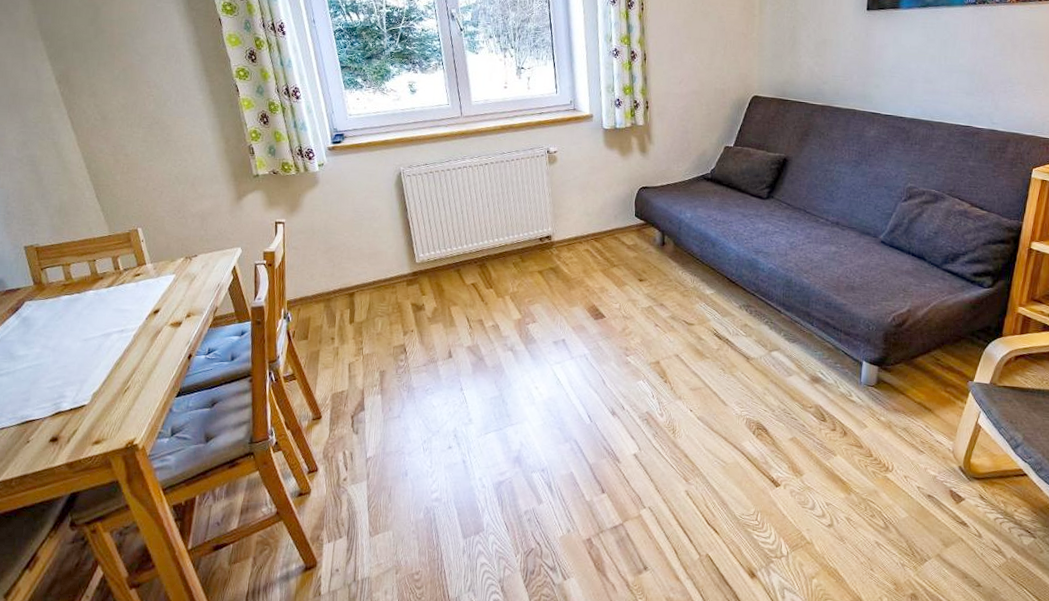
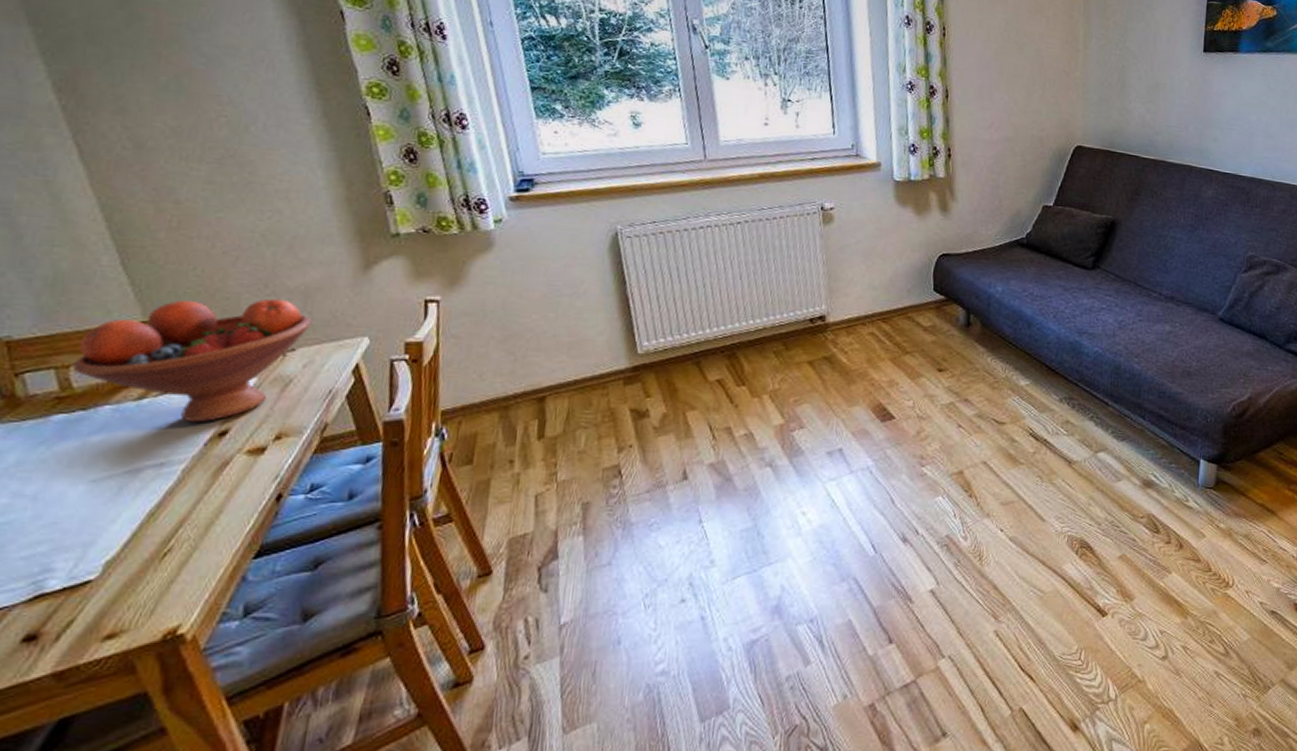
fruit bowl: none [71,220,207,304] -> present [72,298,312,423]

